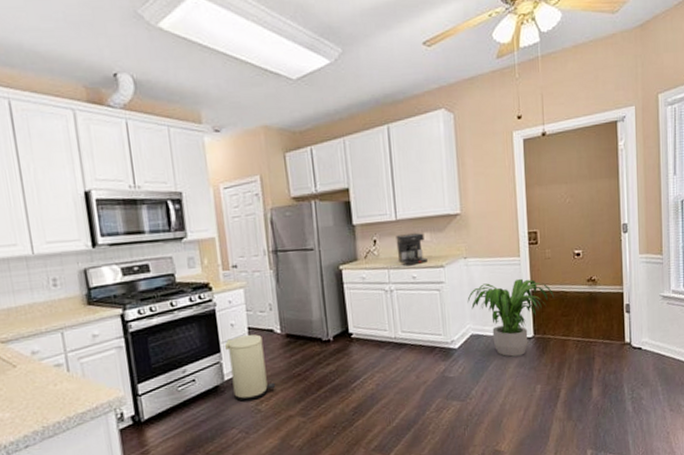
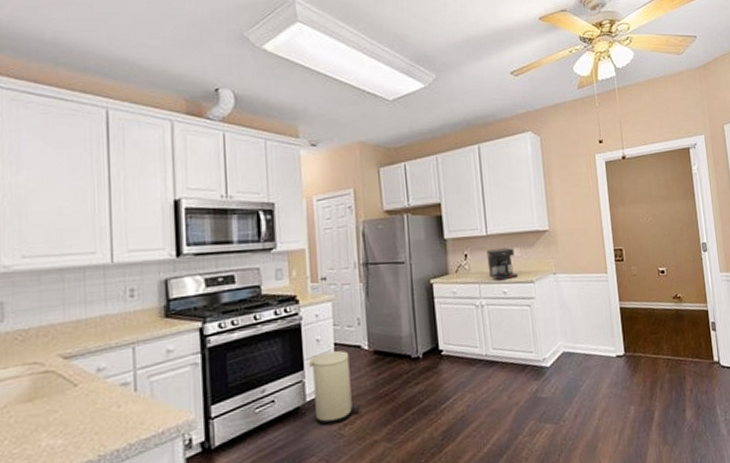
potted plant: present [467,278,555,357] -> none [557,295,643,376]

